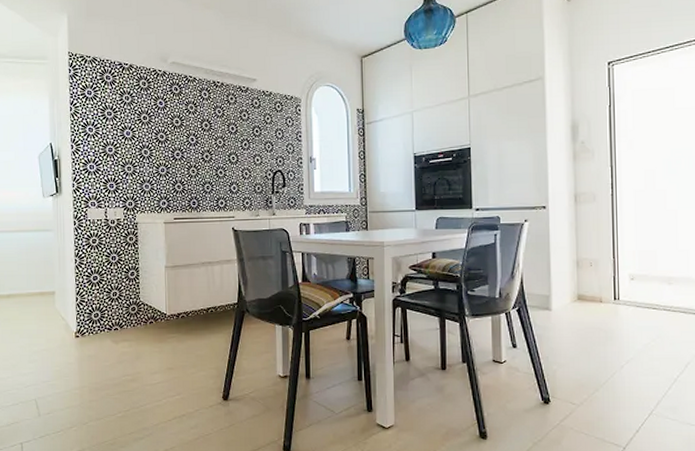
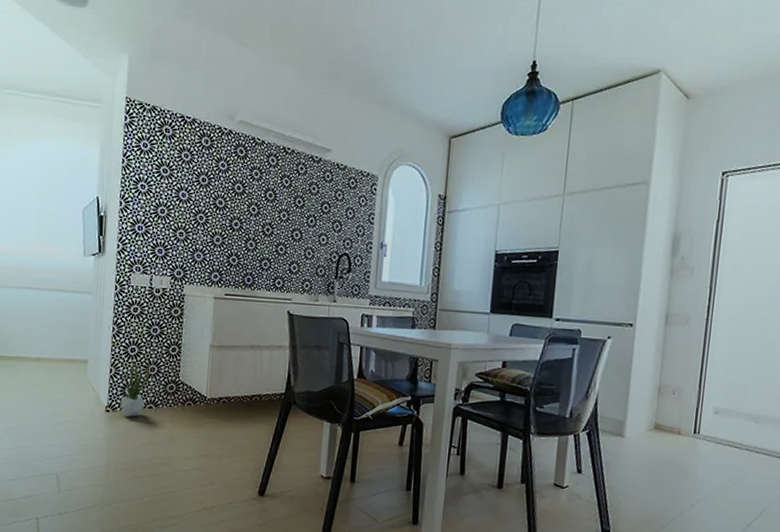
potted plant: none [89,285,113,341] -> present [121,359,151,418]

